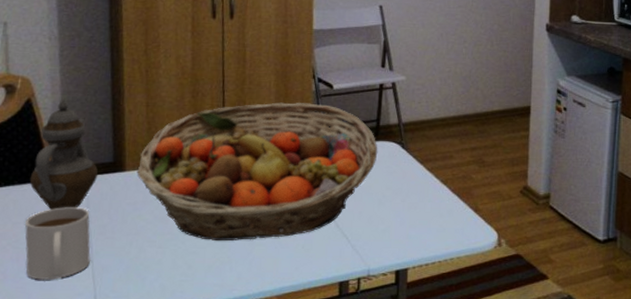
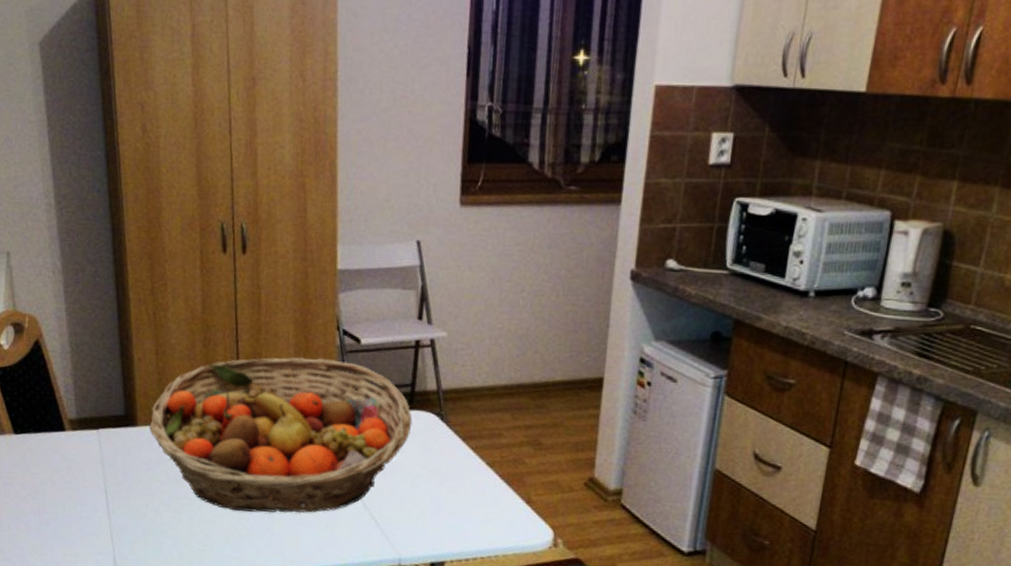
mug: present [25,207,91,280] -> none [43,460,109,536]
teapot: present [29,97,98,210] -> none [44,340,110,463]

